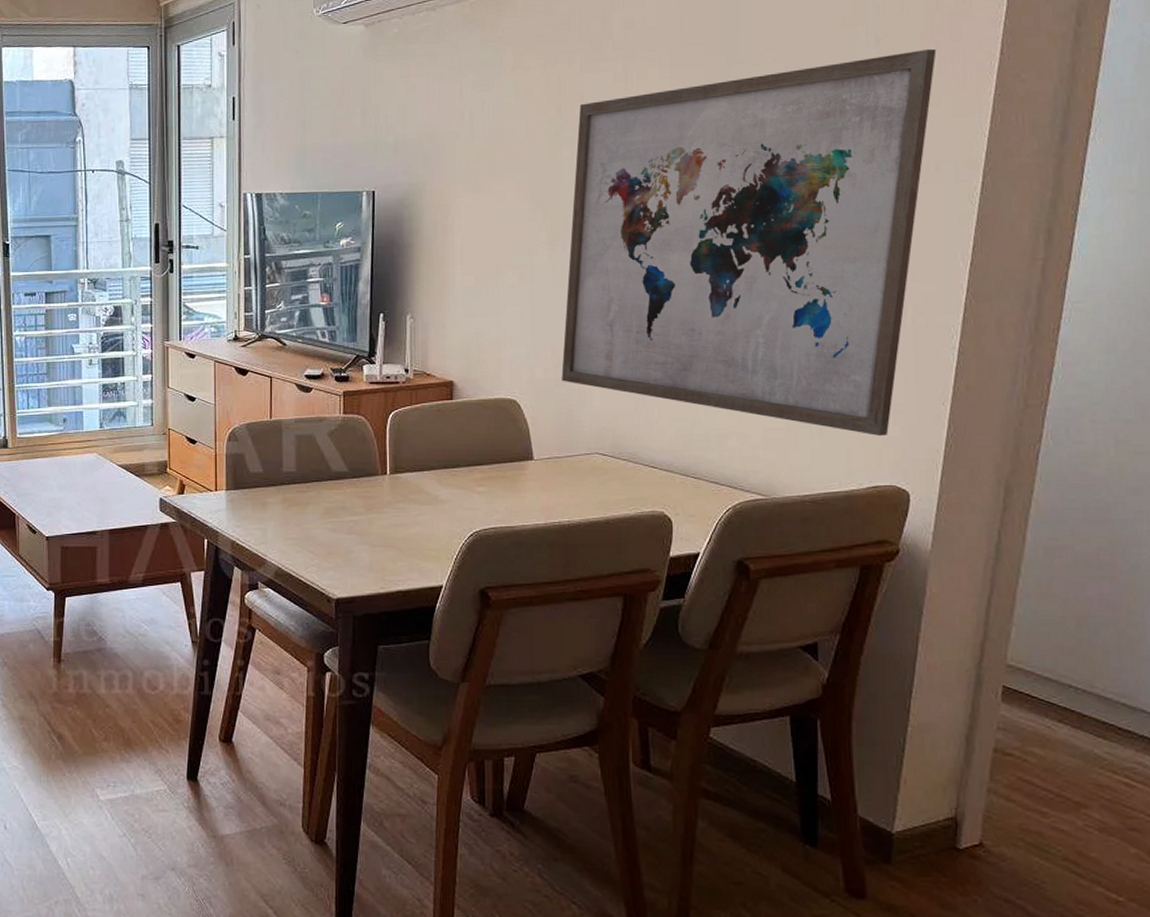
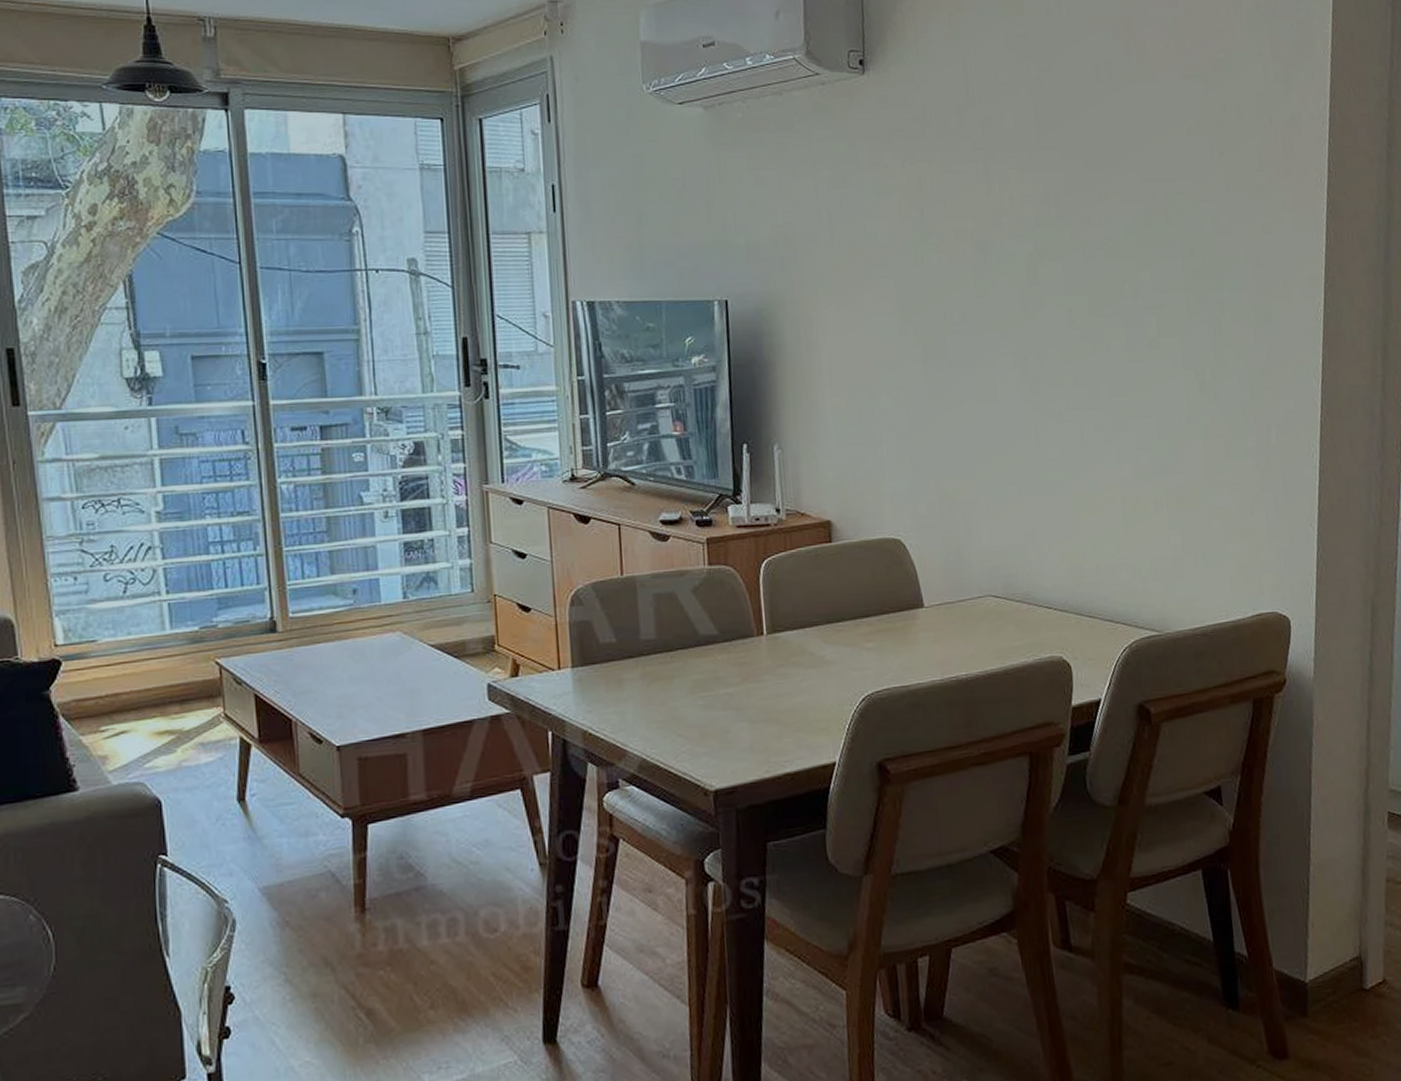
wall art: present [561,48,937,436] -> none [943,163,1274,561]

